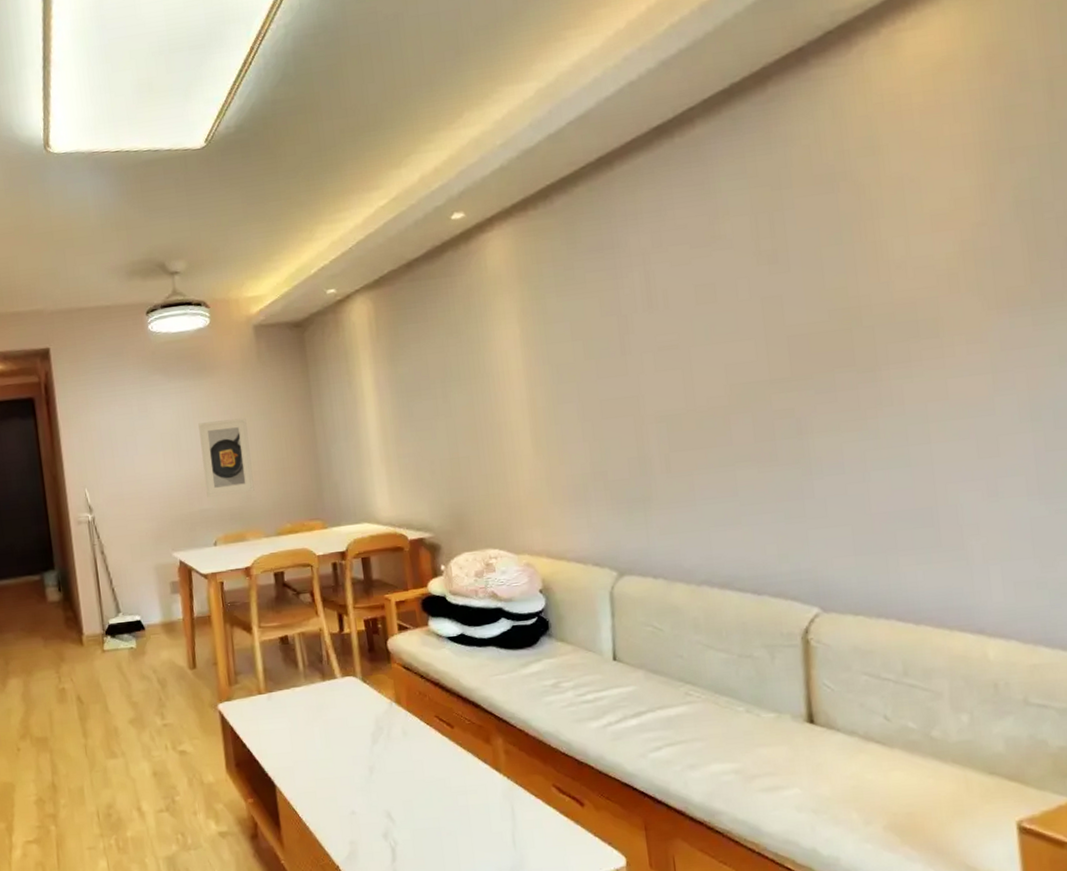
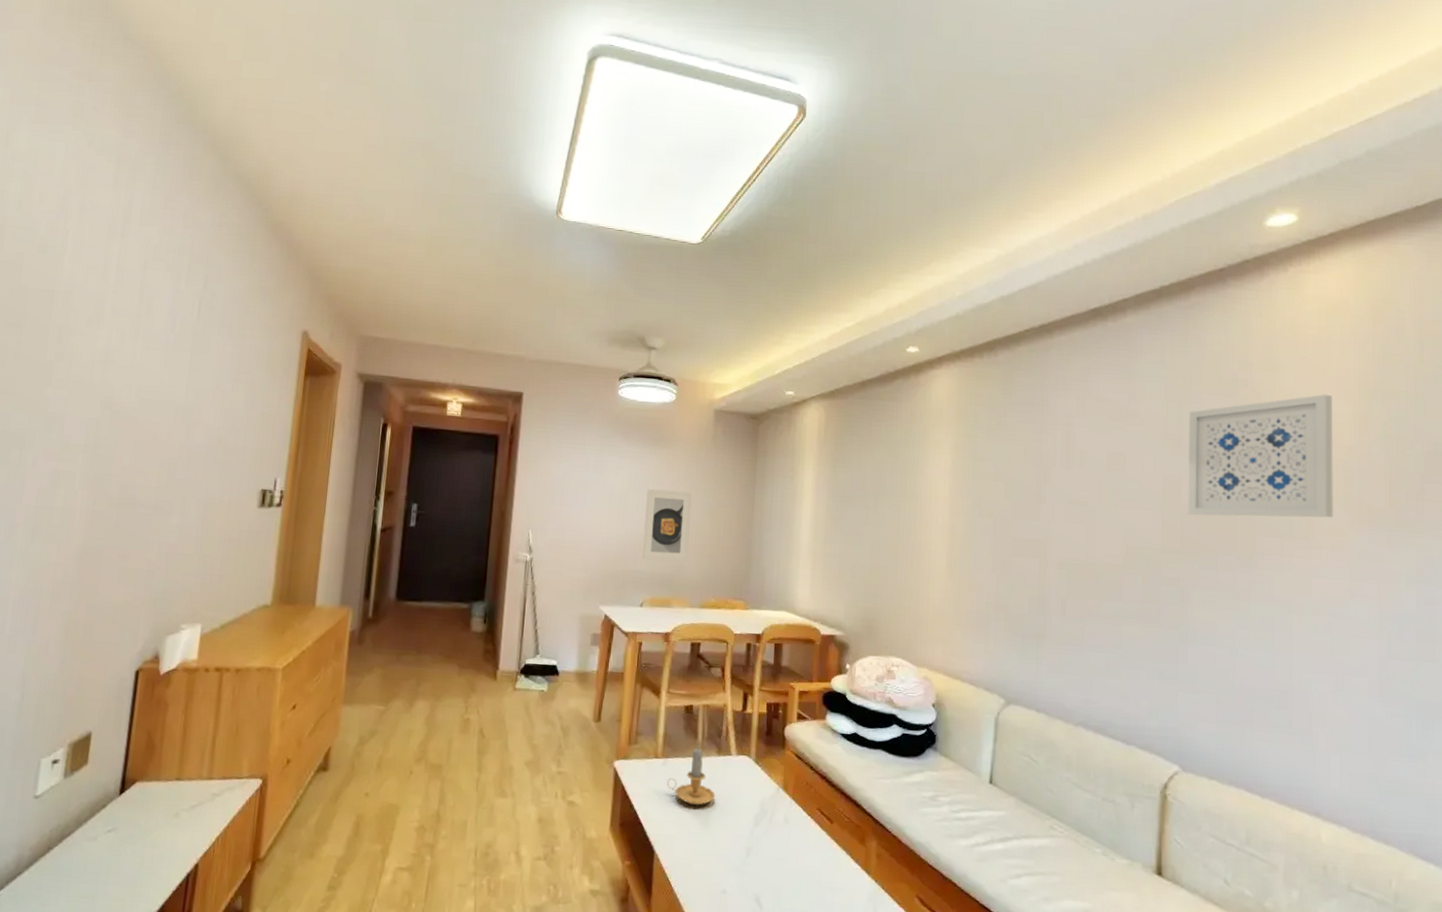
candle: none [275,676,327,734] -> present [667,747,715,806]
wall art: none [782,168,966,336] -> present [1188,394,1334,518]

